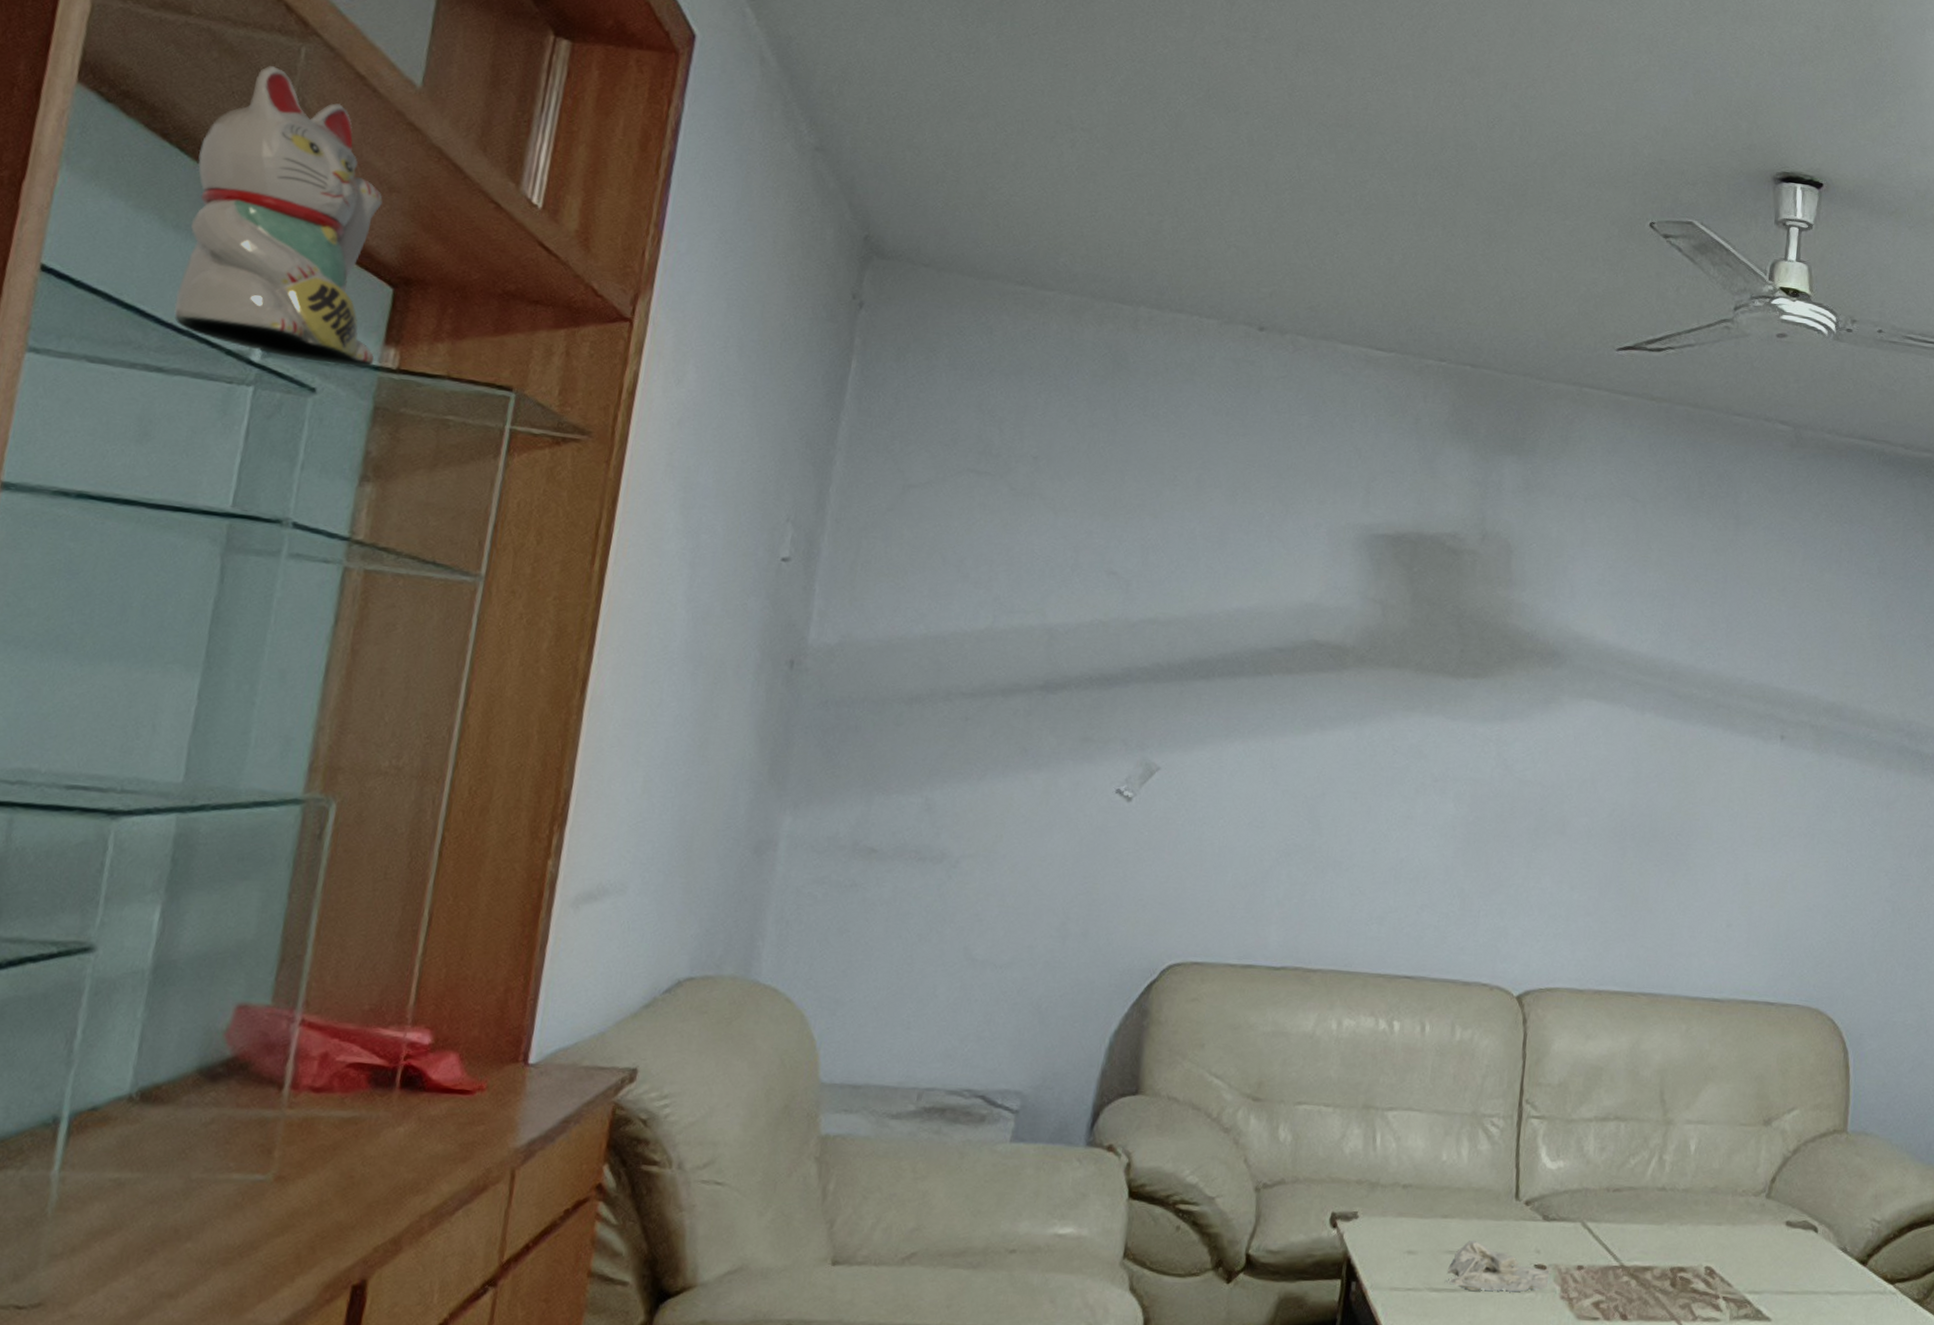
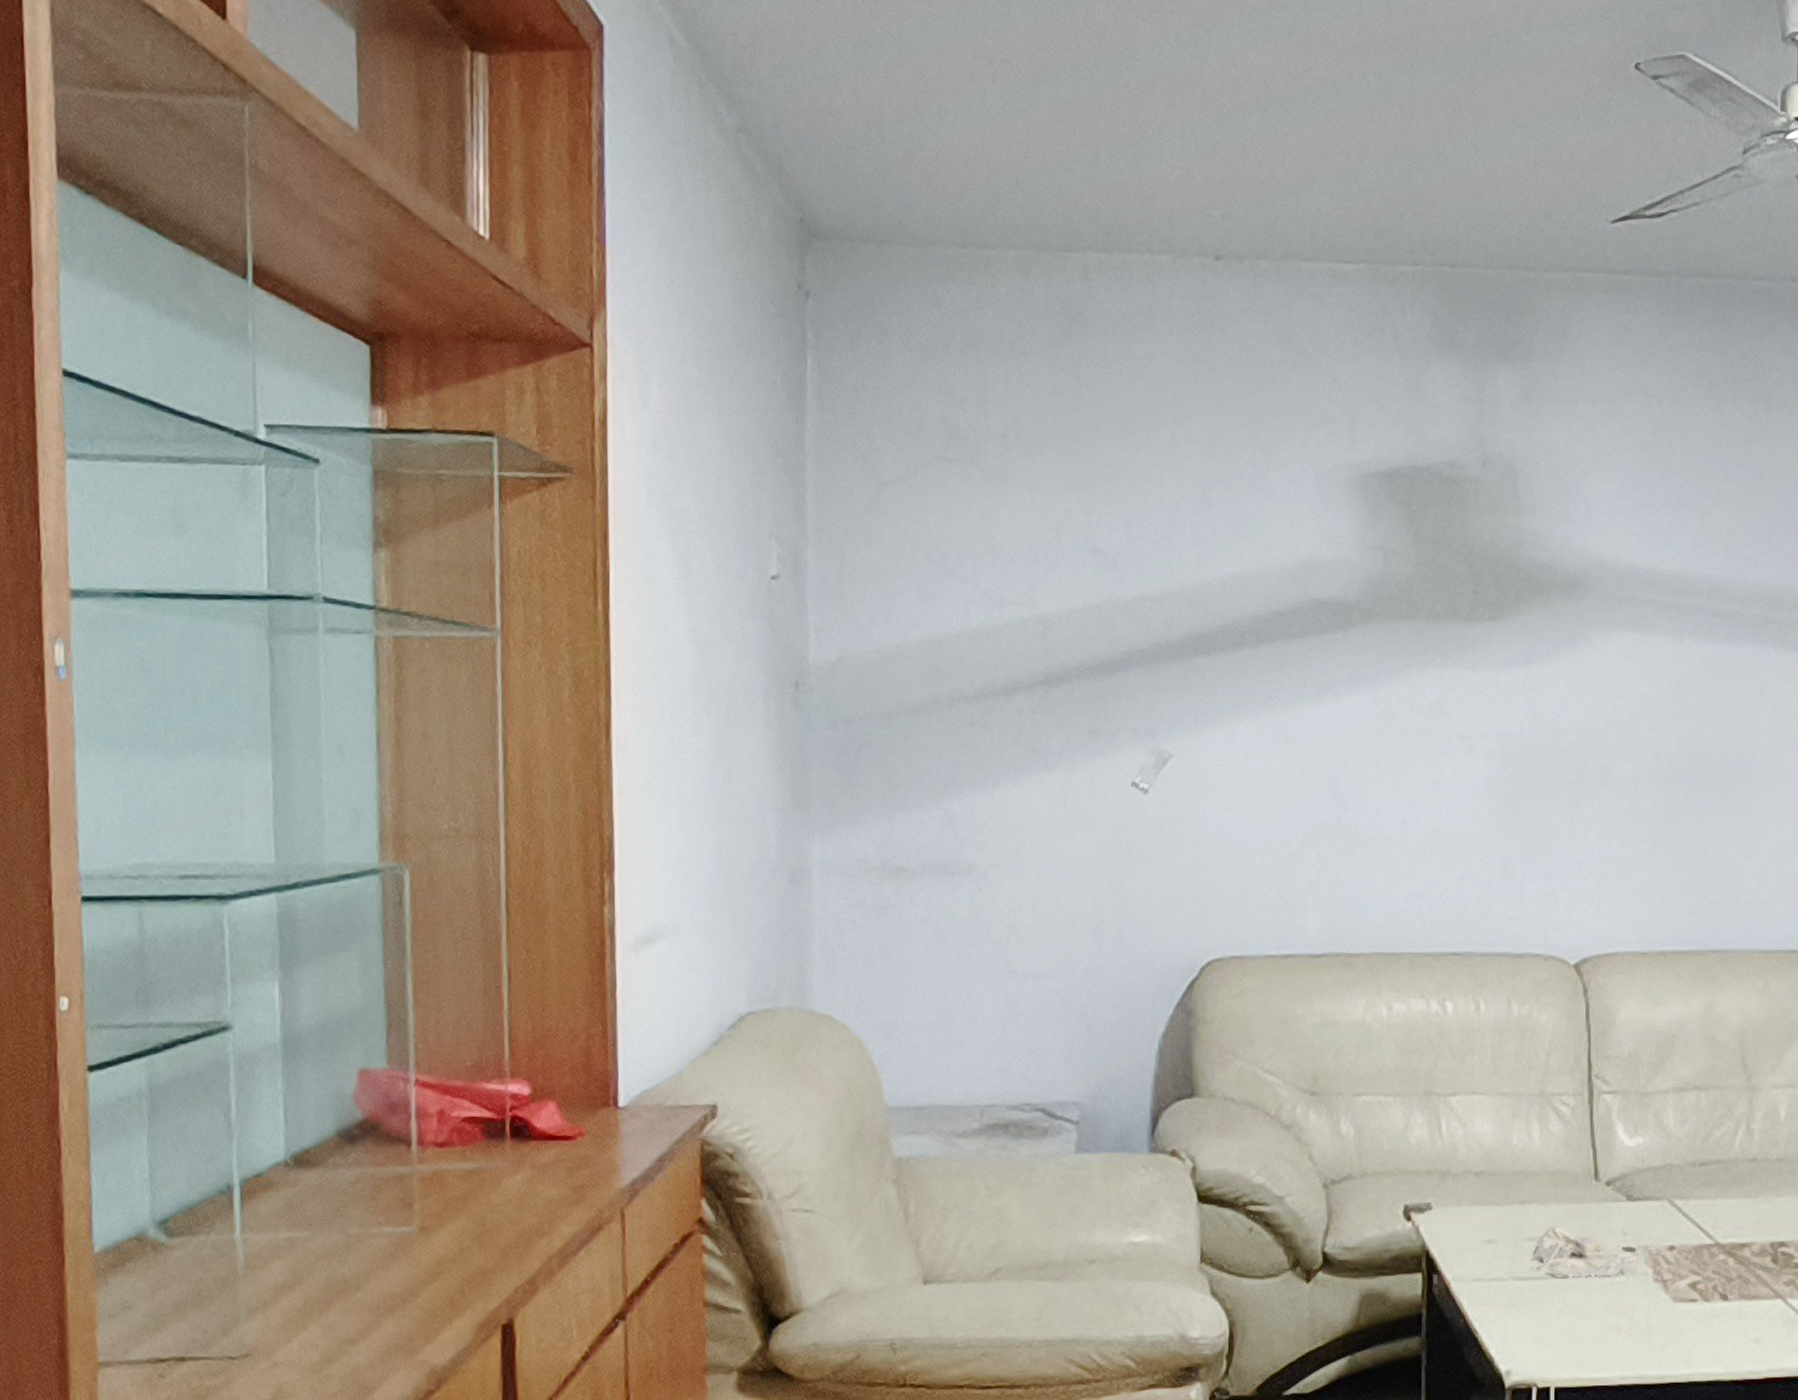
decorative figurine: present [174,66,383,367] -> none [175,131,365,432]

